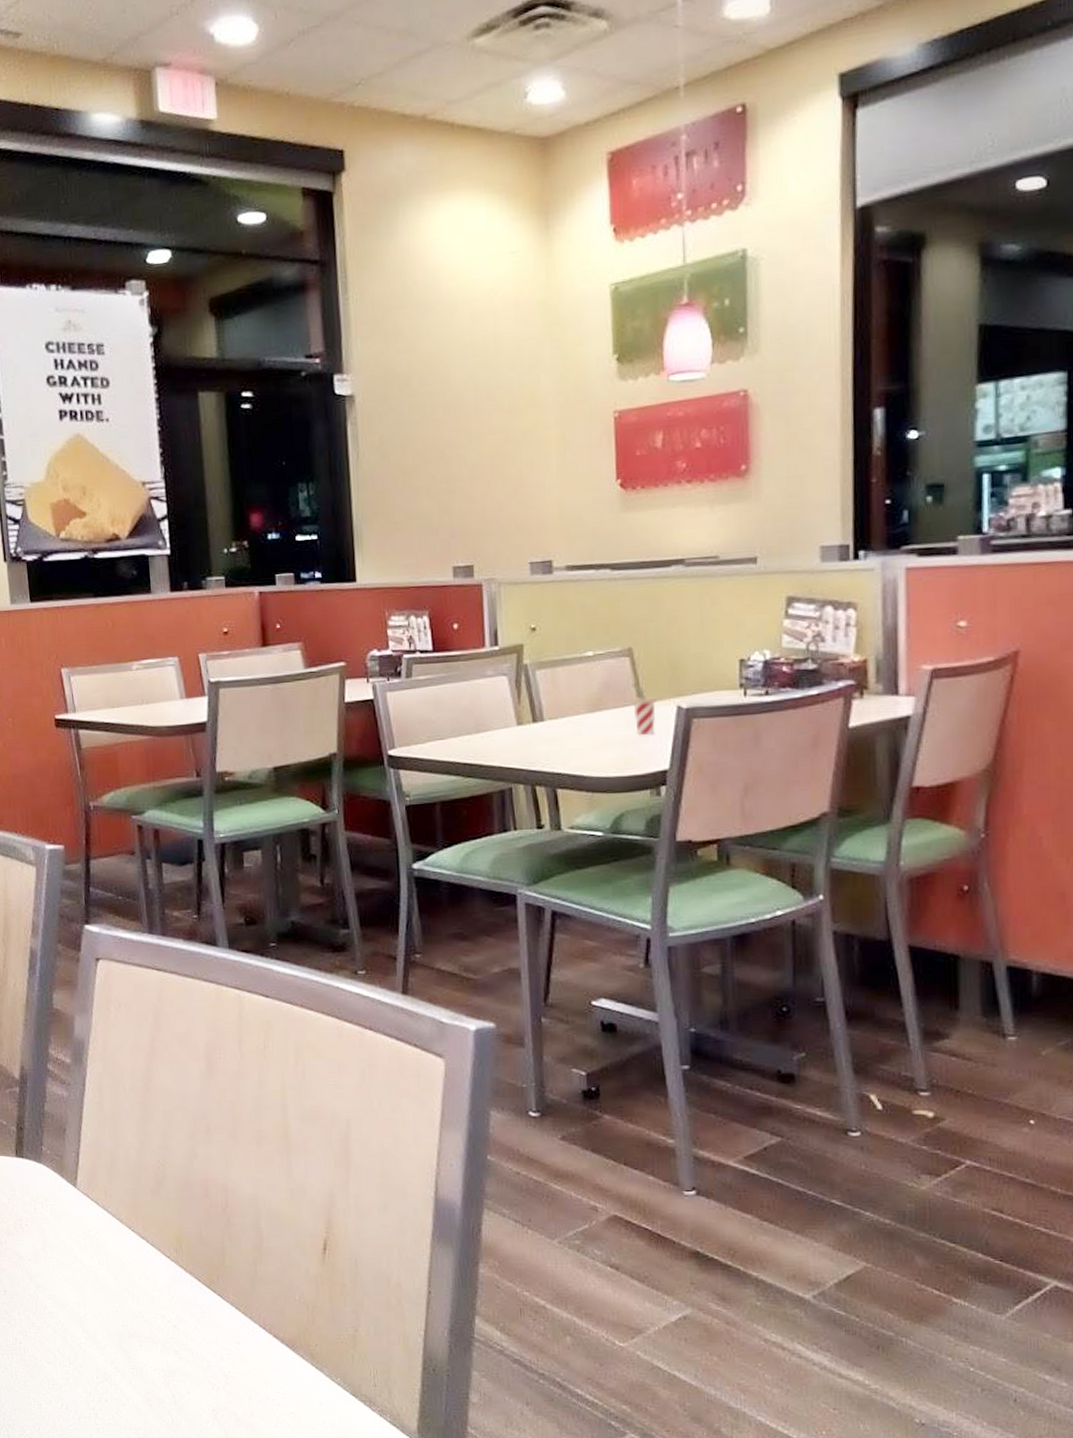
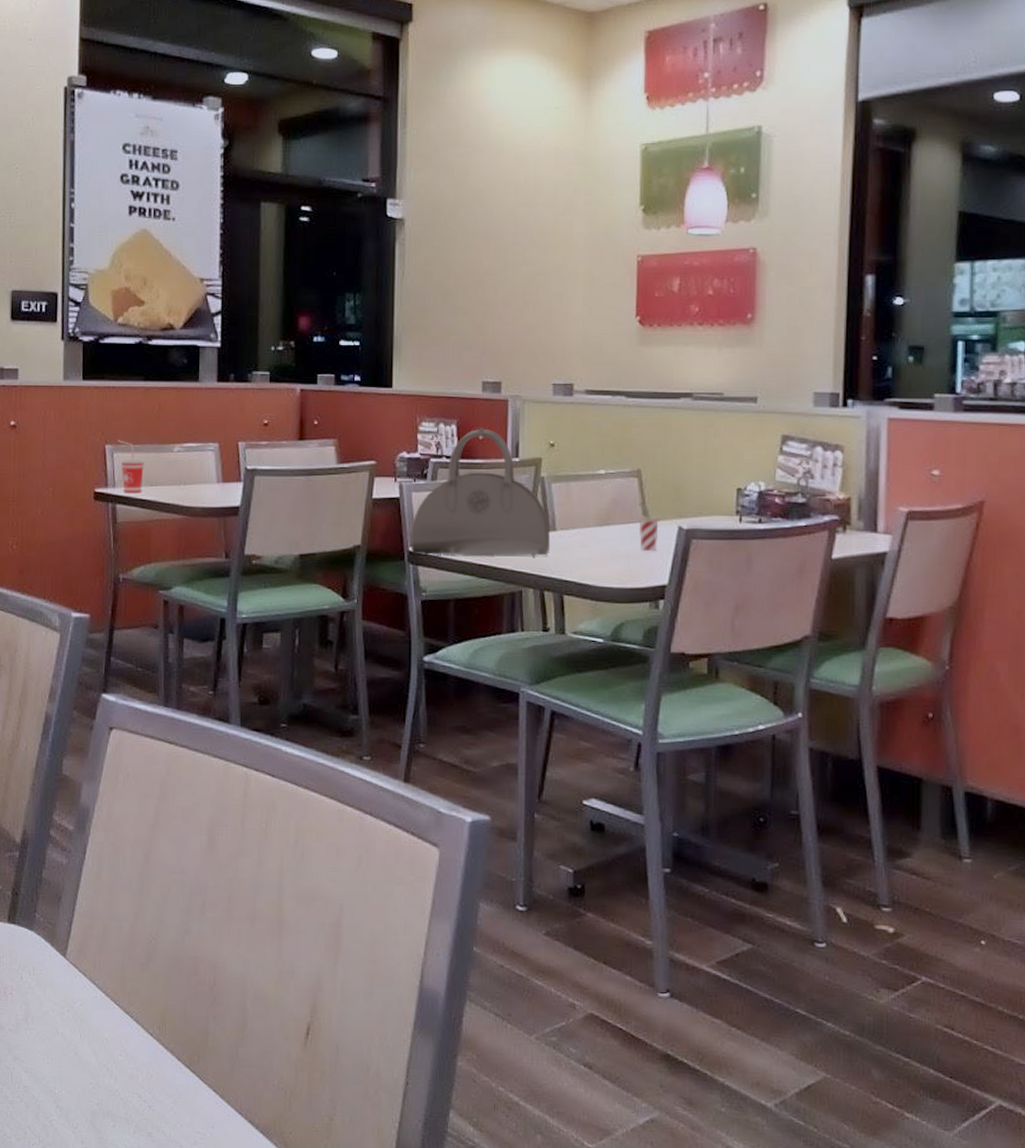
beverage cup: none [73,662,104,718] -> present [117,440,145,493]
handbag: none [389,617,539,758] -> present [411,428,551,557]

